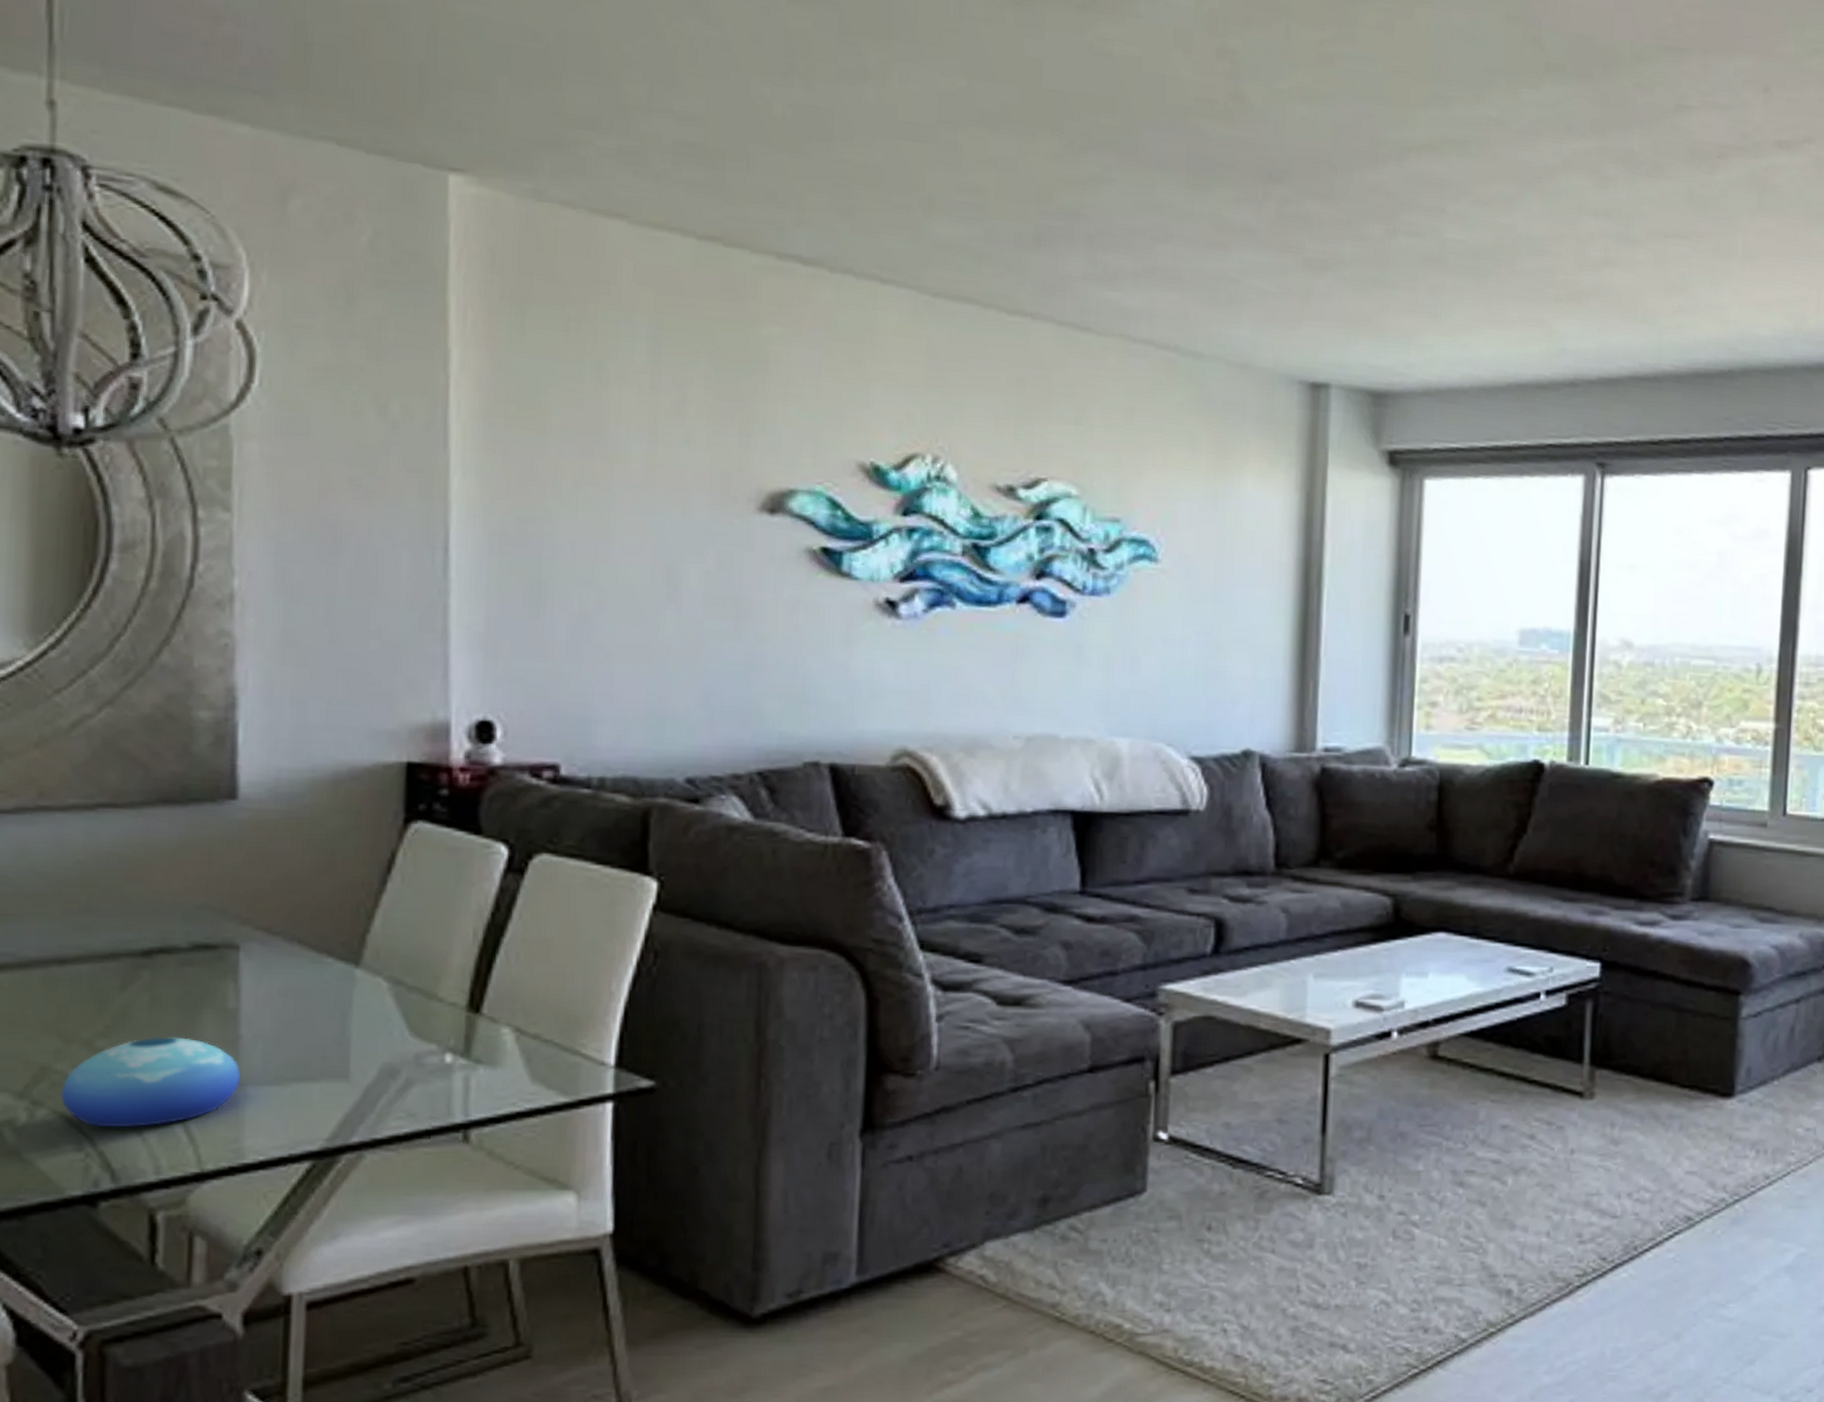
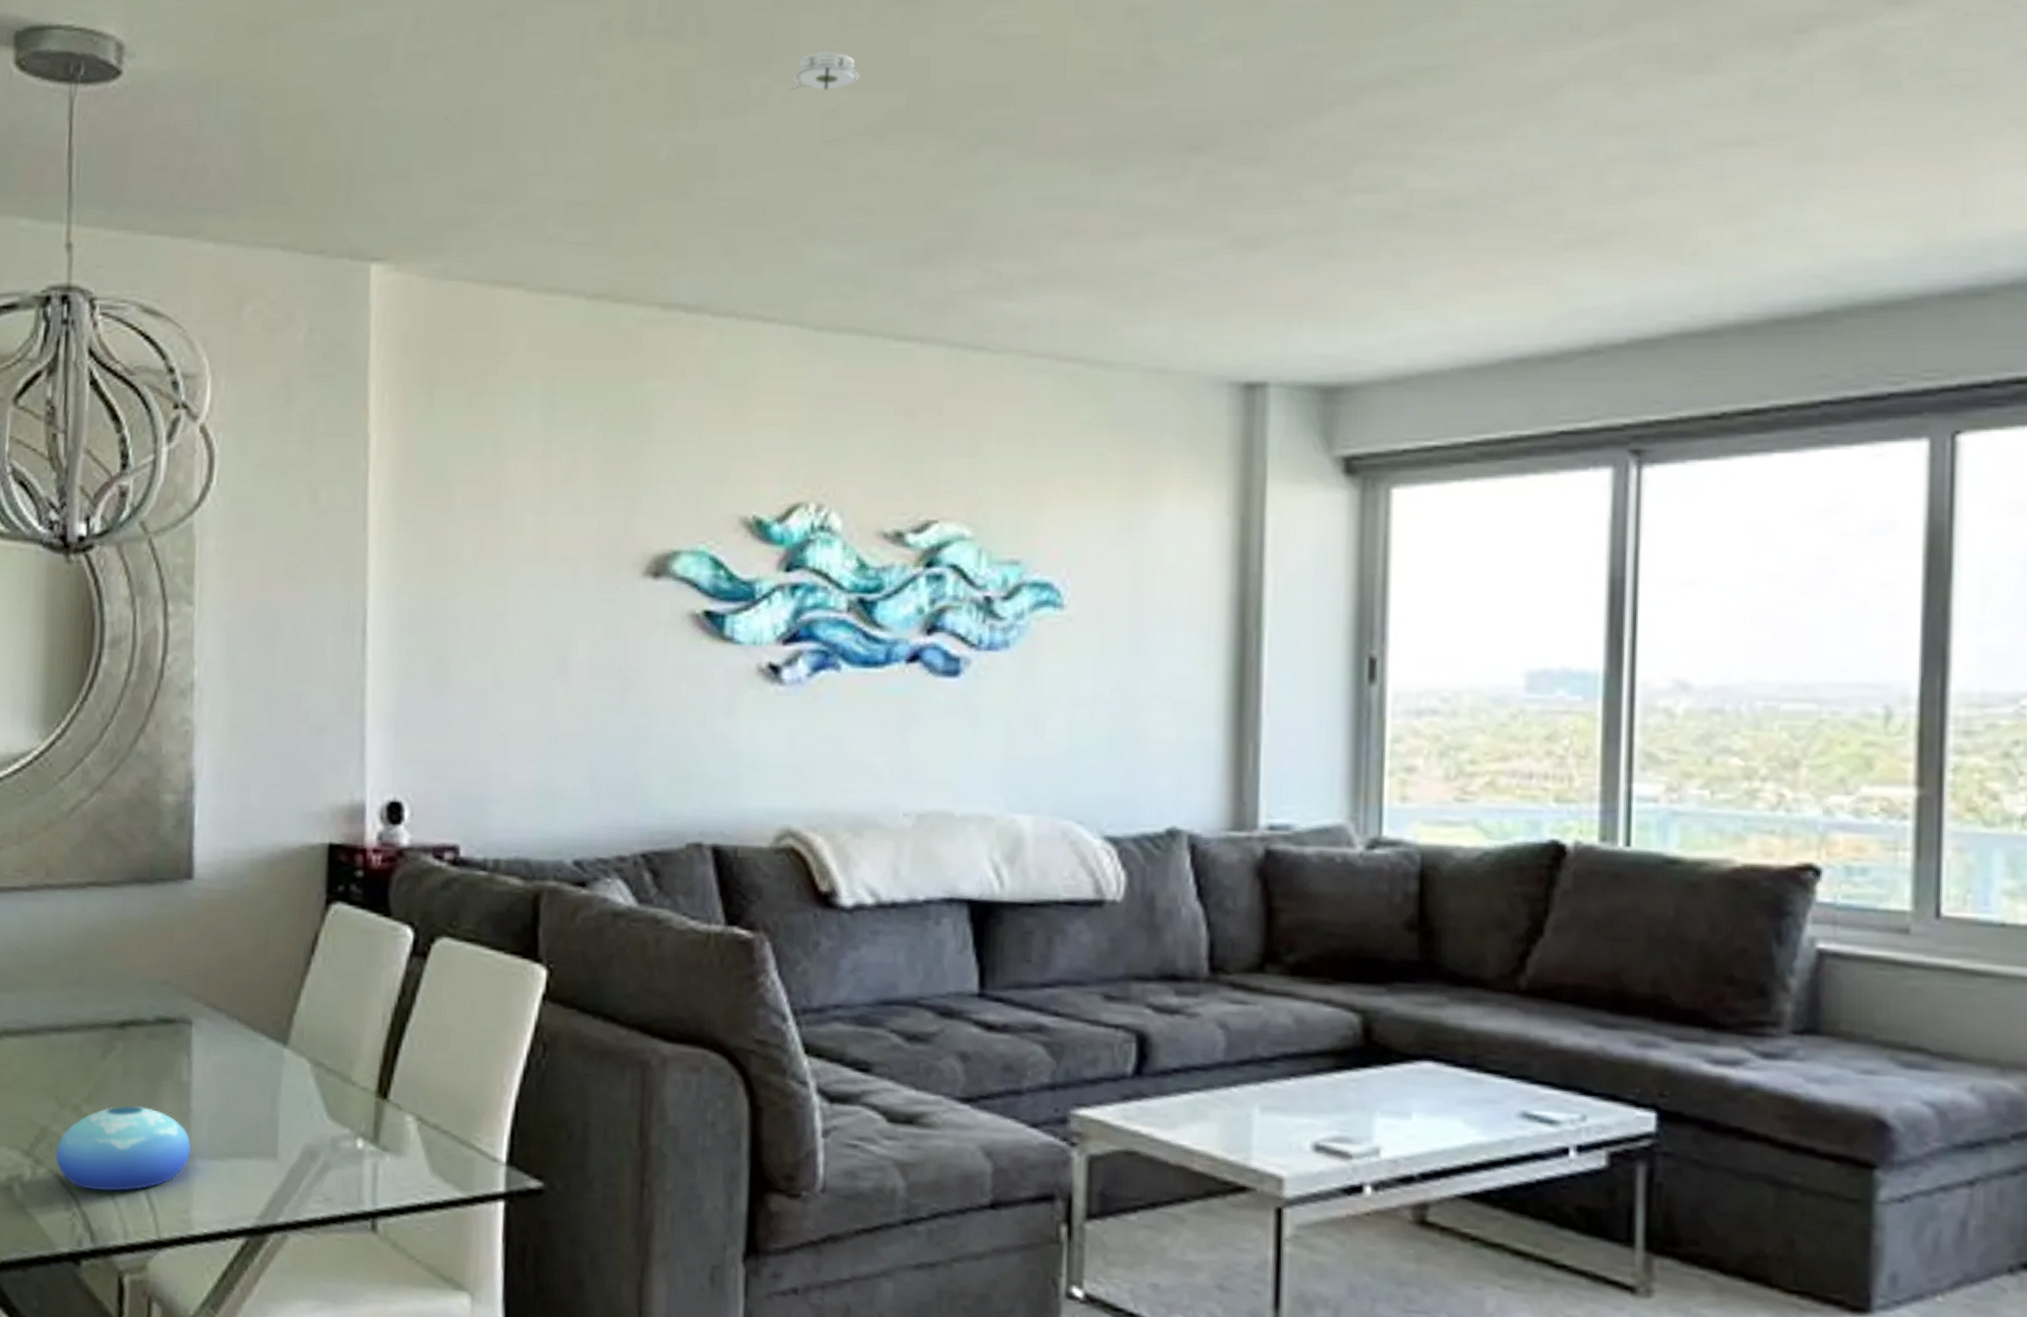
smoke detector: none [910,37,977,75] -> present [792,52,860,90]

